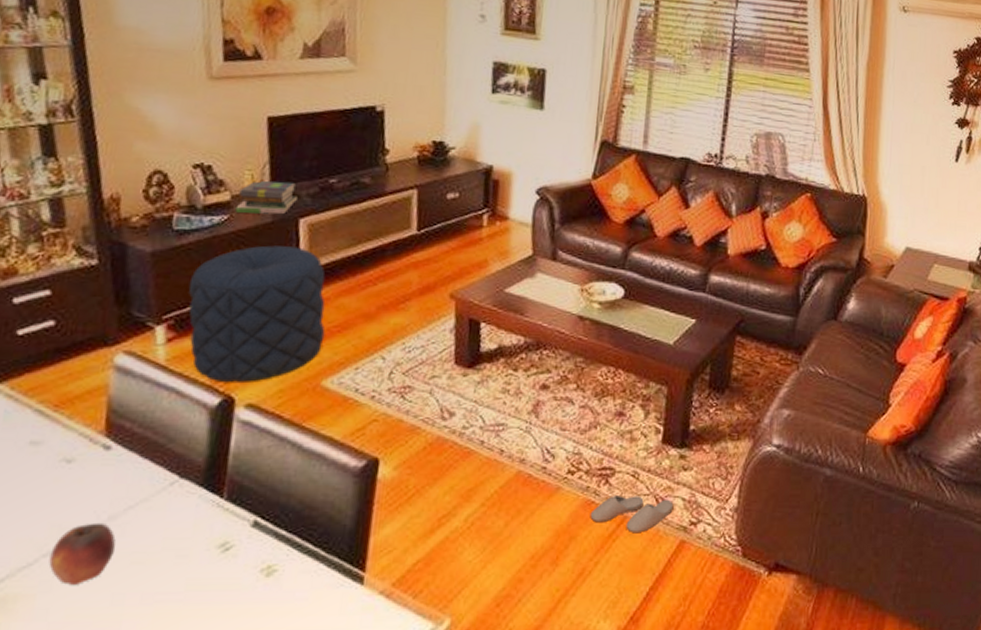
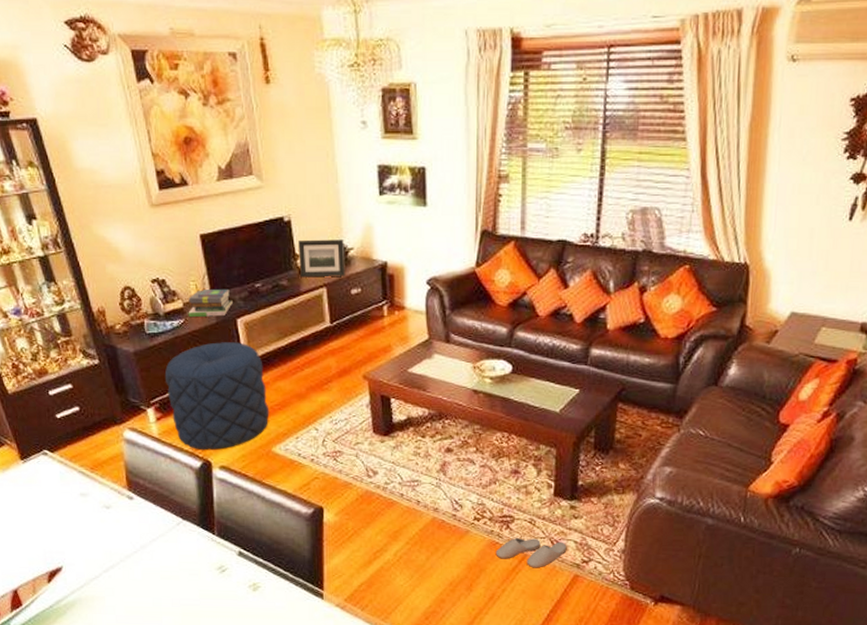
fruit: present [48,522,116,585] -> none [108,550,148,591]
picture frame: none [387,134,445,178] -> present [298,239,345,277]

